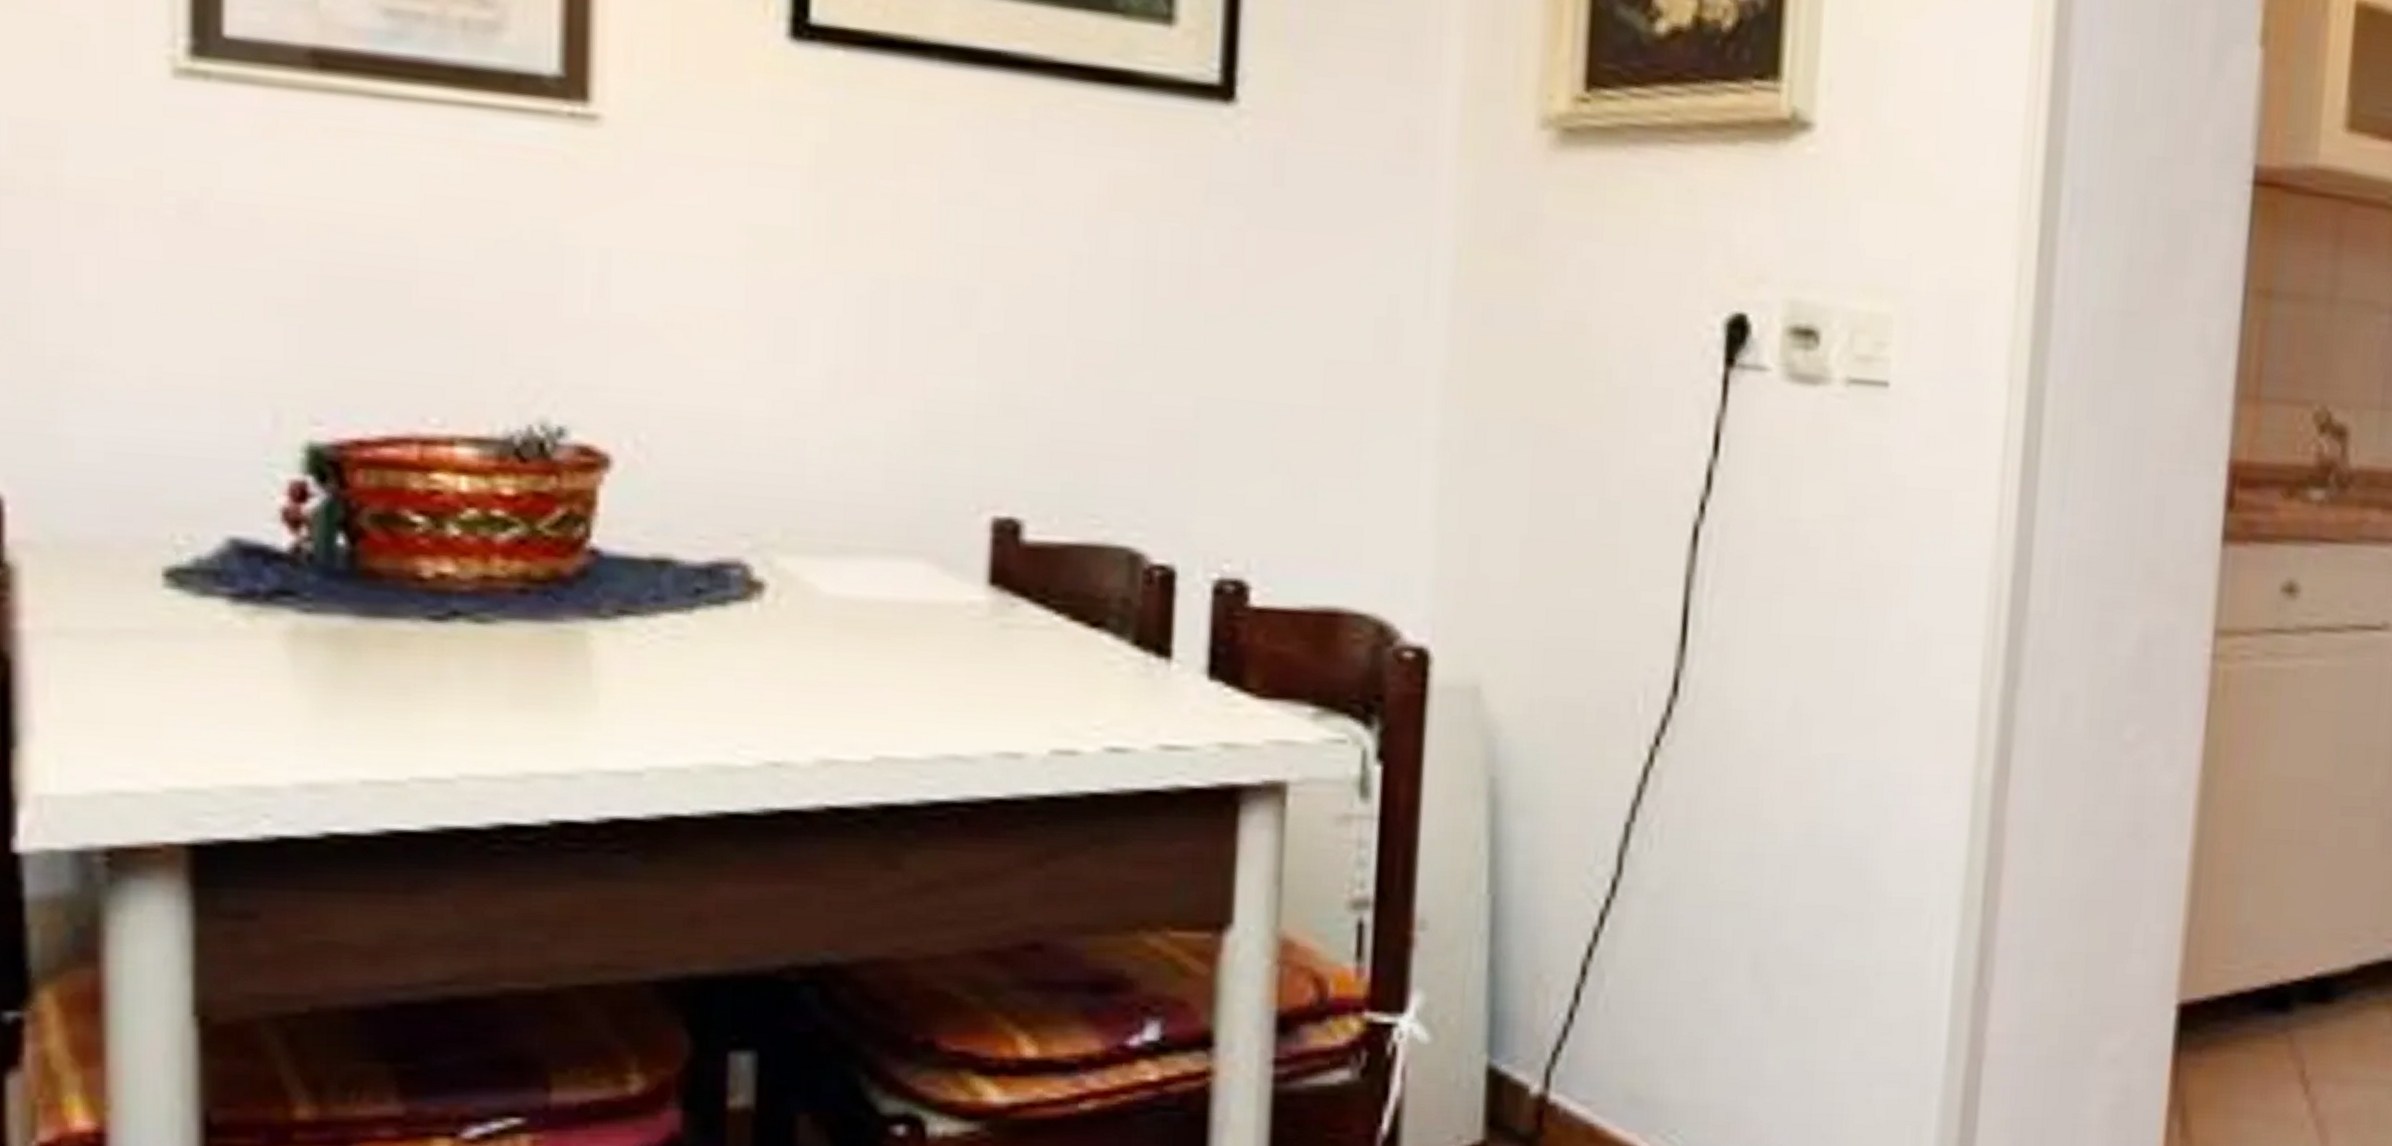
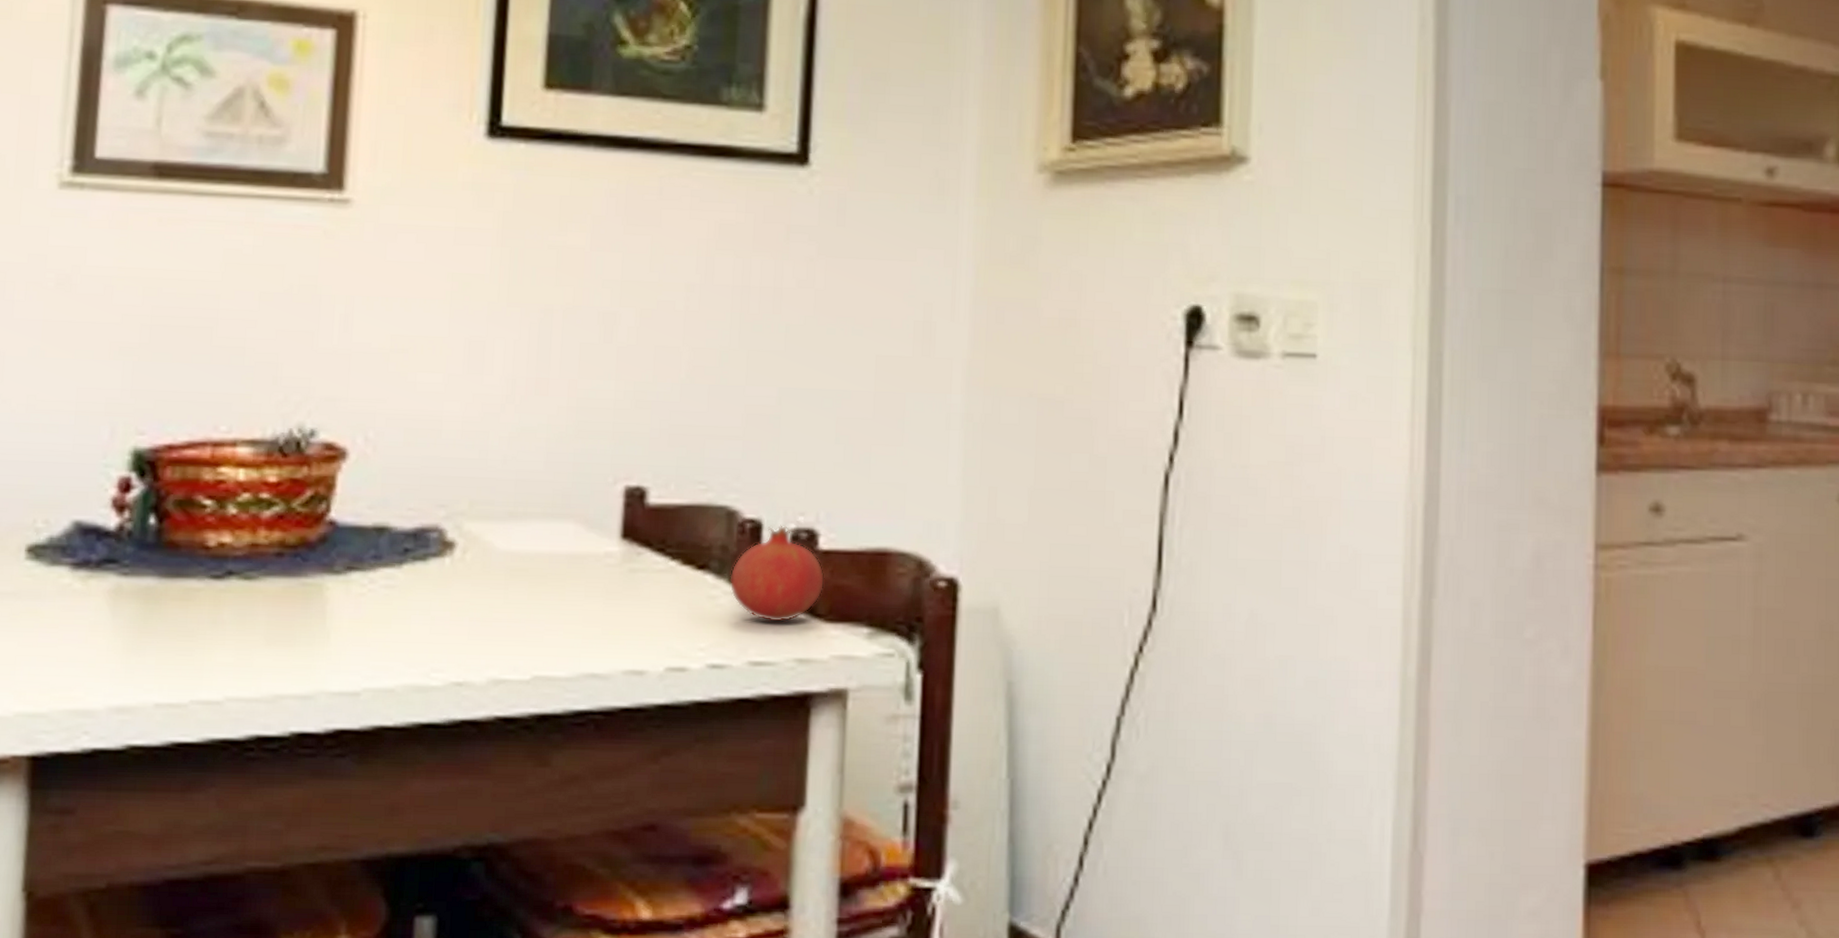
fruit: none [1133,574,1258,698] -> present [729,525,825,623]

